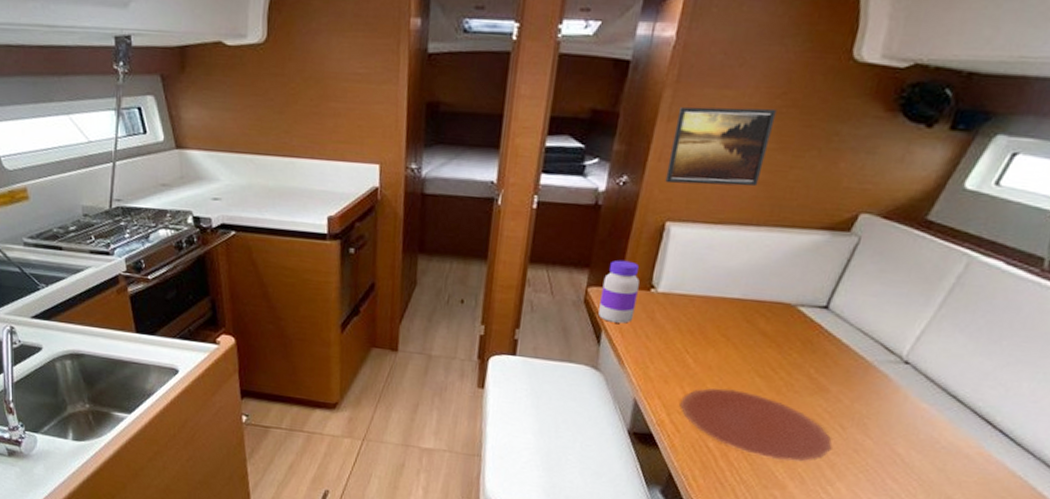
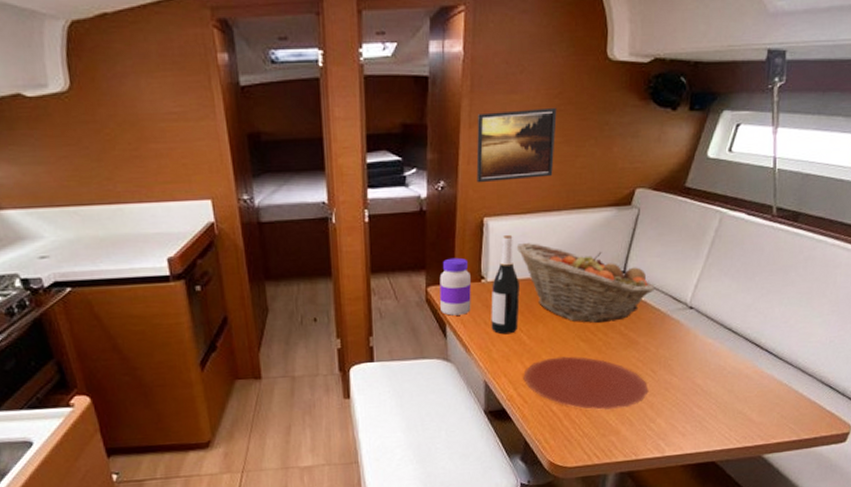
wine bottle: none [652,243,697,354] -> present [491,234,520,335]
fruit basket: none [698,256,864,362] -> present [516,243,656,323]

